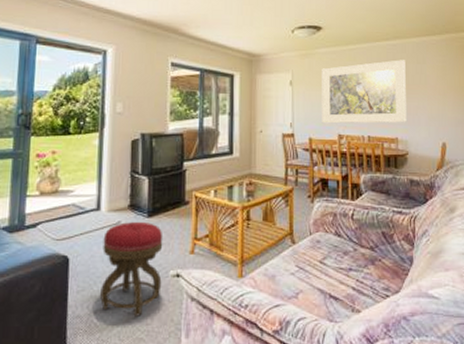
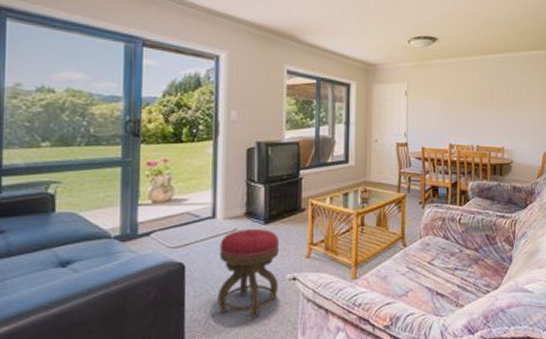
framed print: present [322,60,407,124] -> none [434,72,514,134]

